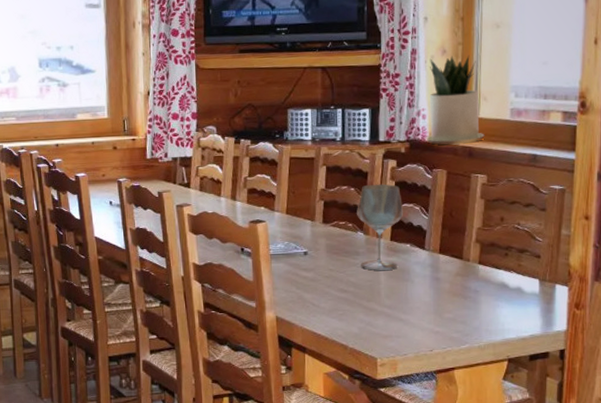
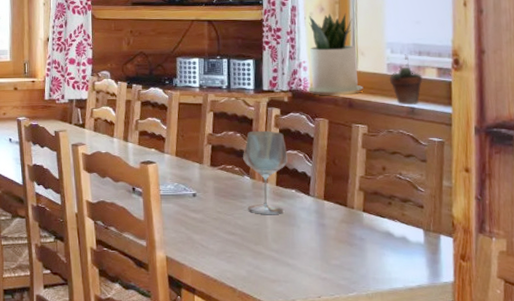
succulent plant: none [513,98,547,152] -> present [390,54,423,105]

